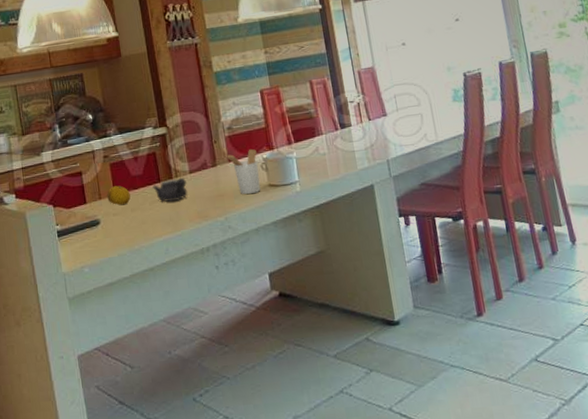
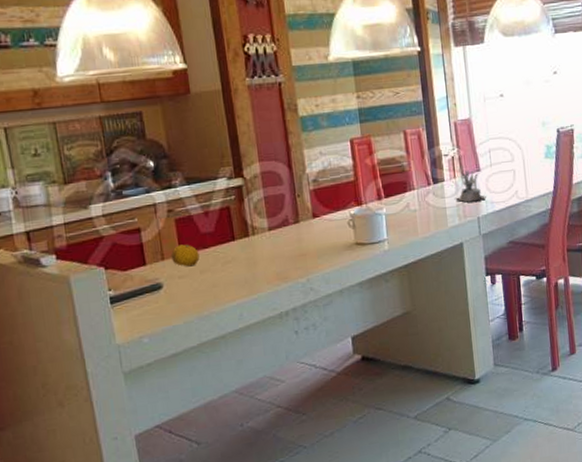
teapot: present [153,177,188,202] -> none [226,235,266,263]
utensil holder: present [224,148,261,195] -> none [308,203,347,254]
succulent plant: none [363,113,395,146] -> present [455,167,486,203]

